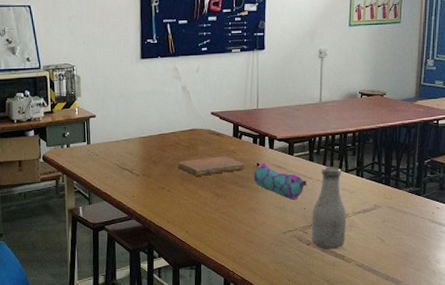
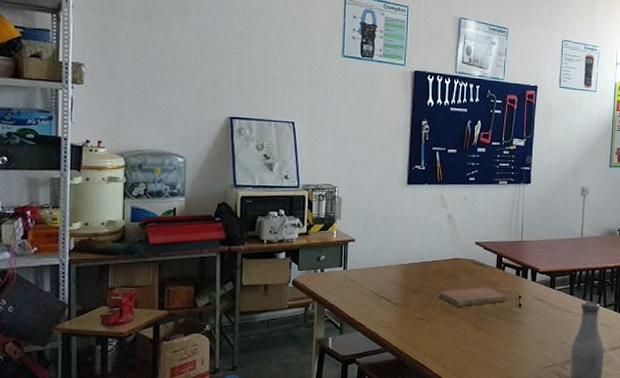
pencil case: present [253,162,306,200] -> none [514,295,567,334]

